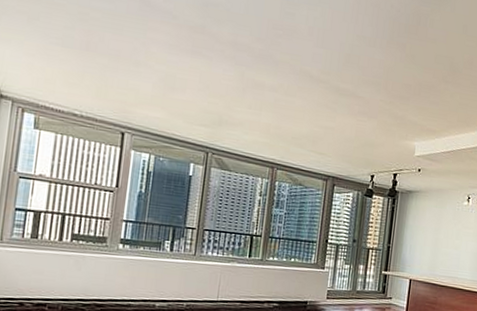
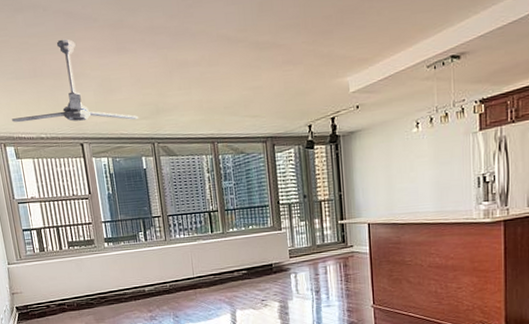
ceiling fan: none [42,22,198,124] -> present [12,39,139,123]

